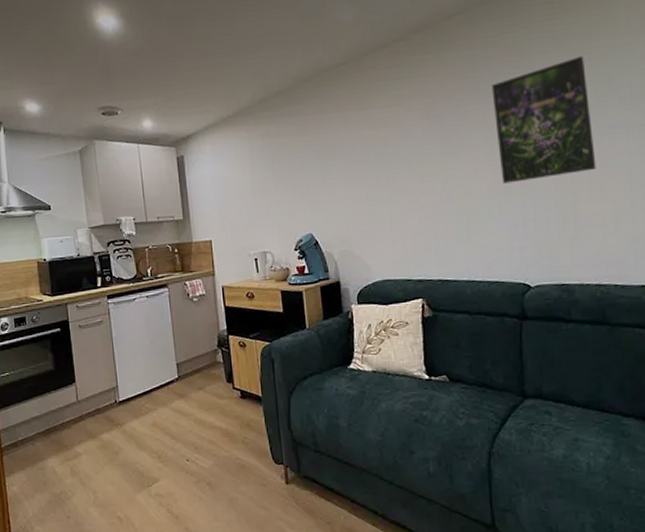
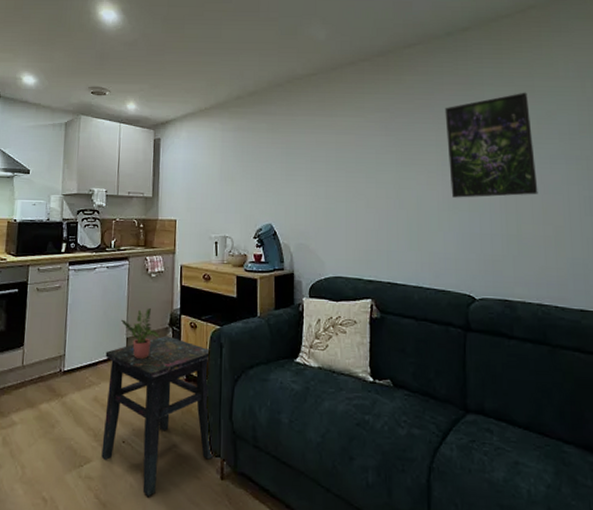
side table: none [158,357,277,507] -> present [101,336,214,497]
potted plant: none [169,333,210,382] -> present [121,308,160,359]

